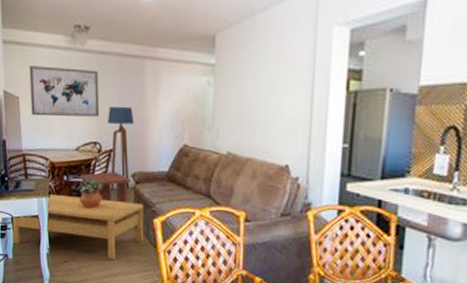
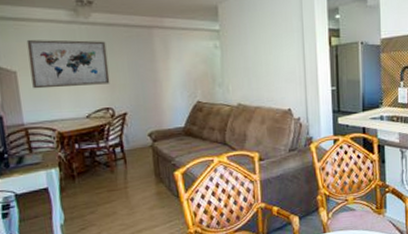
coffee table: present [12,194,144,260] -> none [17,159,166,222]
potted plant: present [76,177,103,209] -> none [90,141,121,173]
side table: present [80,171,131,204] -> none [94,133,148,163]
floor lamp: present [108,106,134,190] -> none [119,72,147,151]

